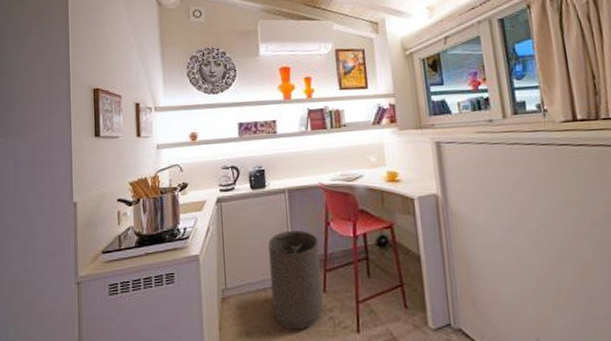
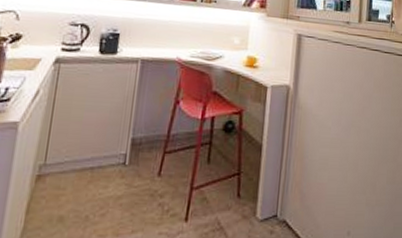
trash can: present [268,230,323,331] -> none [97,105,163,217]

